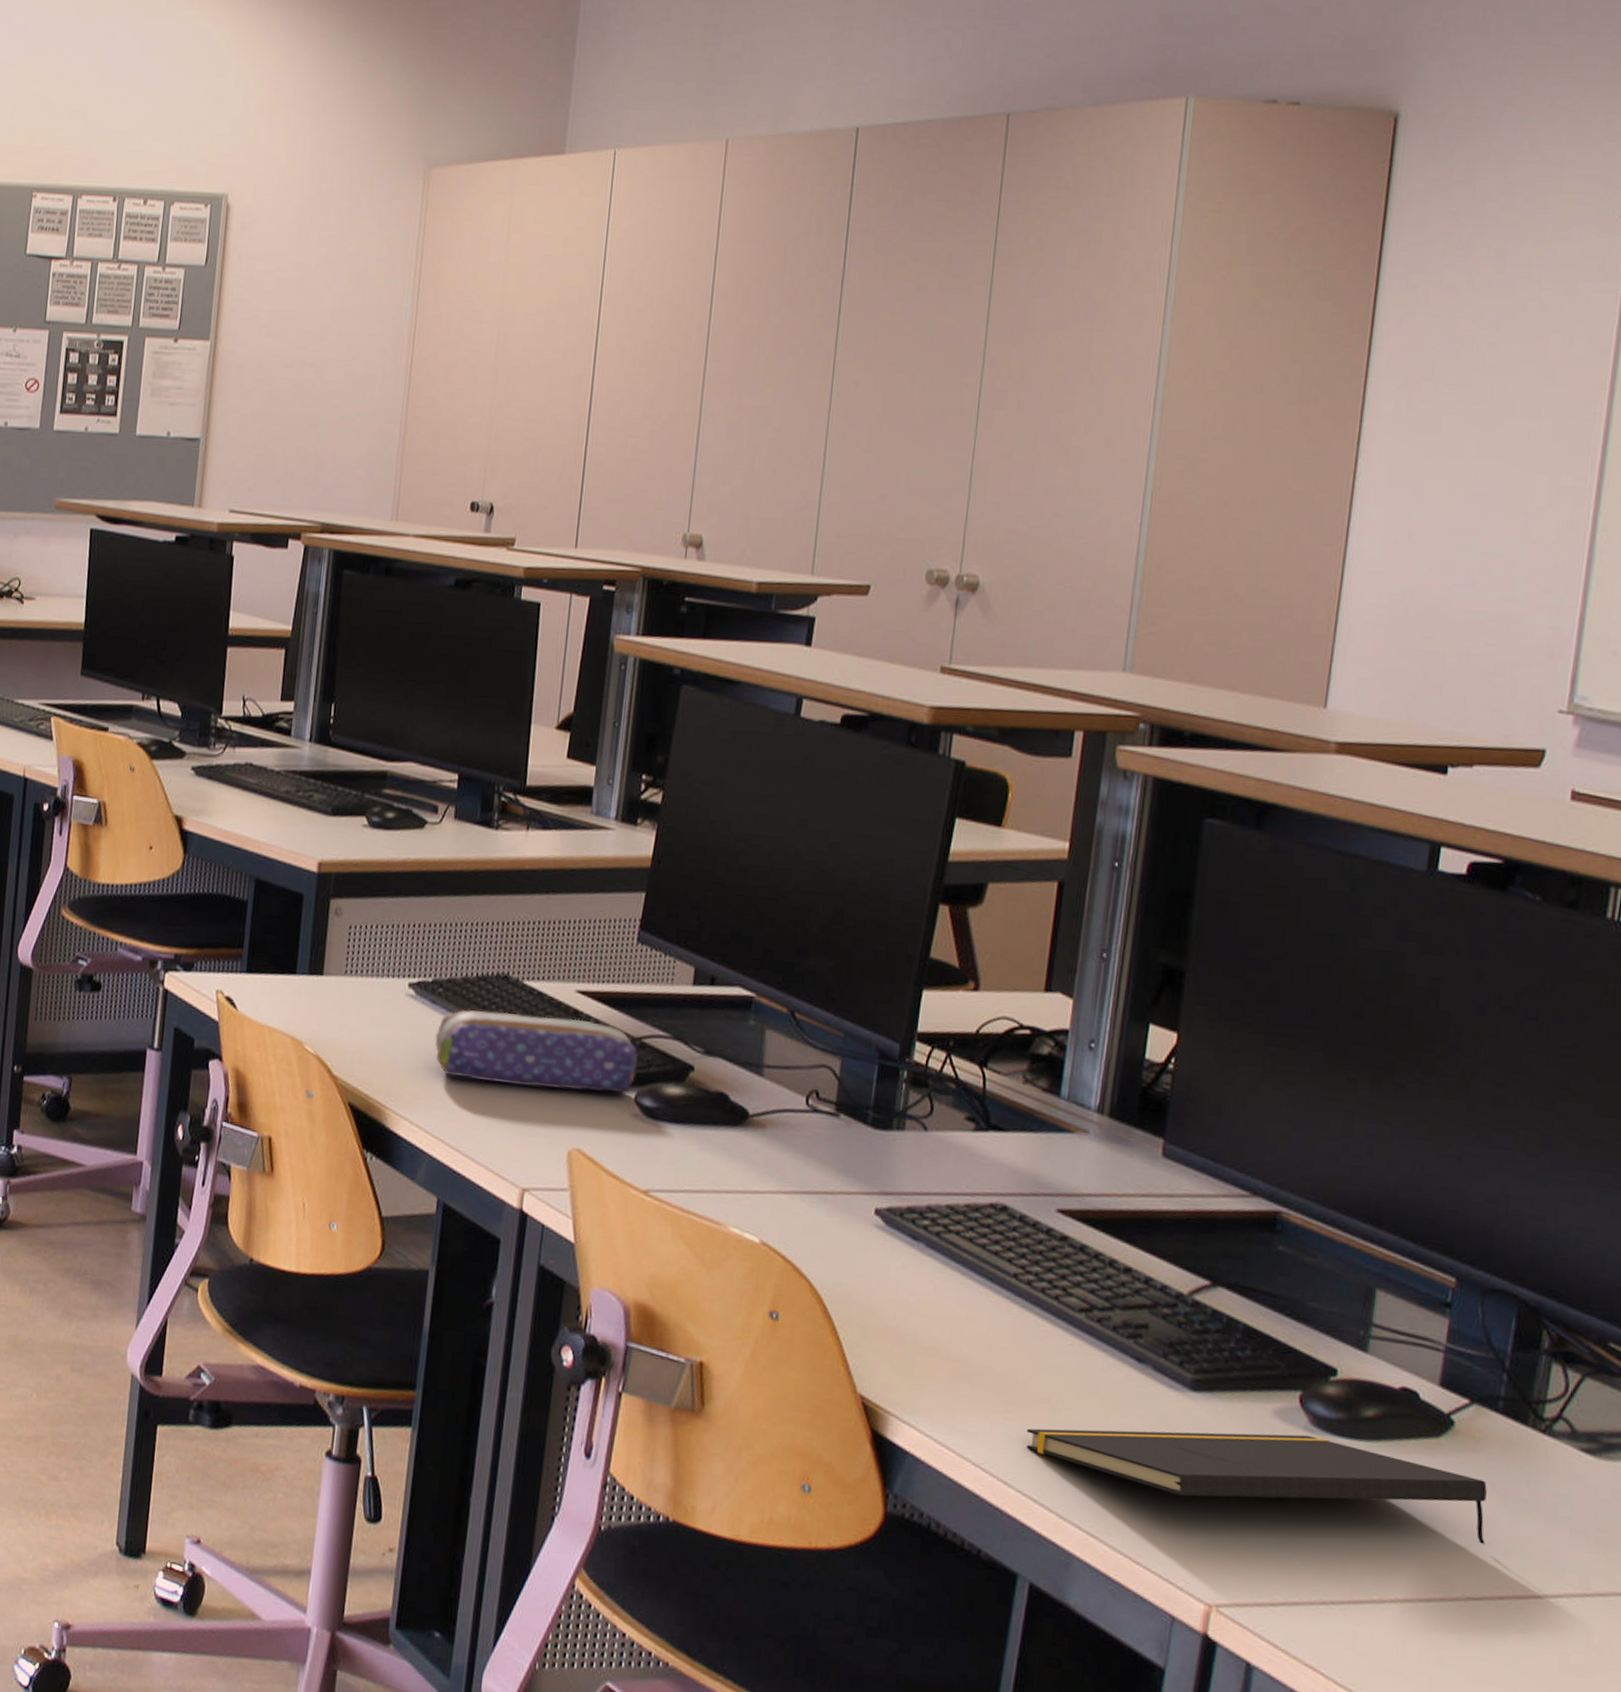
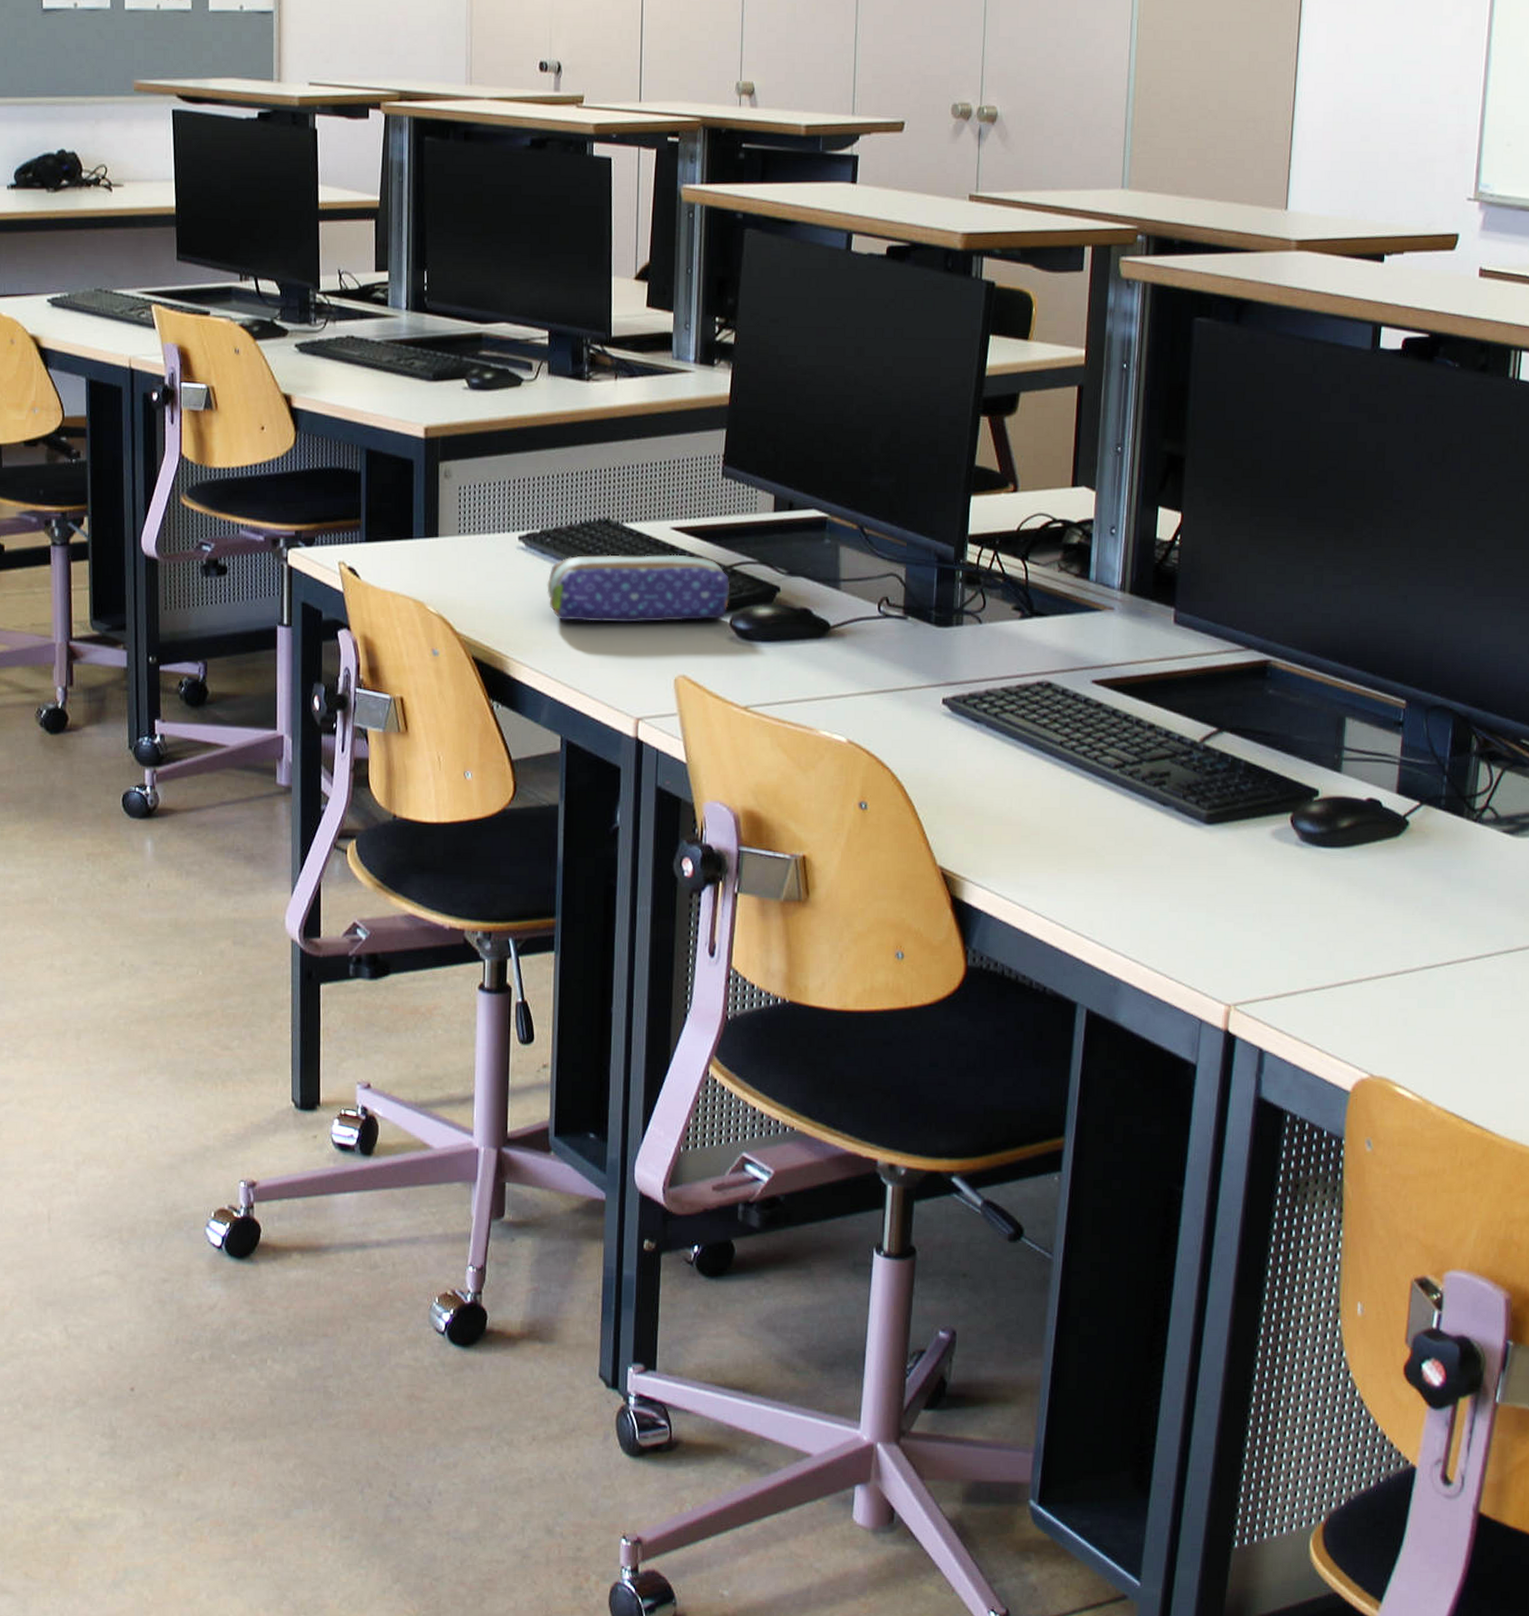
notepad: present [1026,1428,1487,1545] -> none [1077,849,1435,921]

